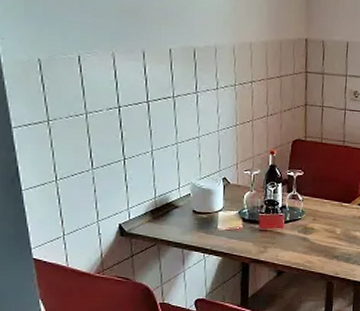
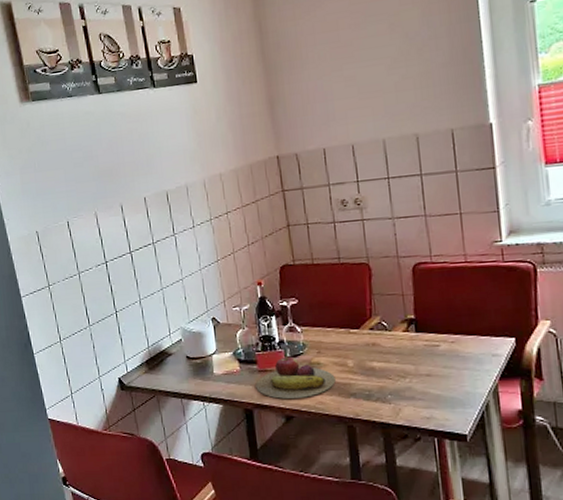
fruit: none [255,219,324,257] -> present [255,355,336,399]

